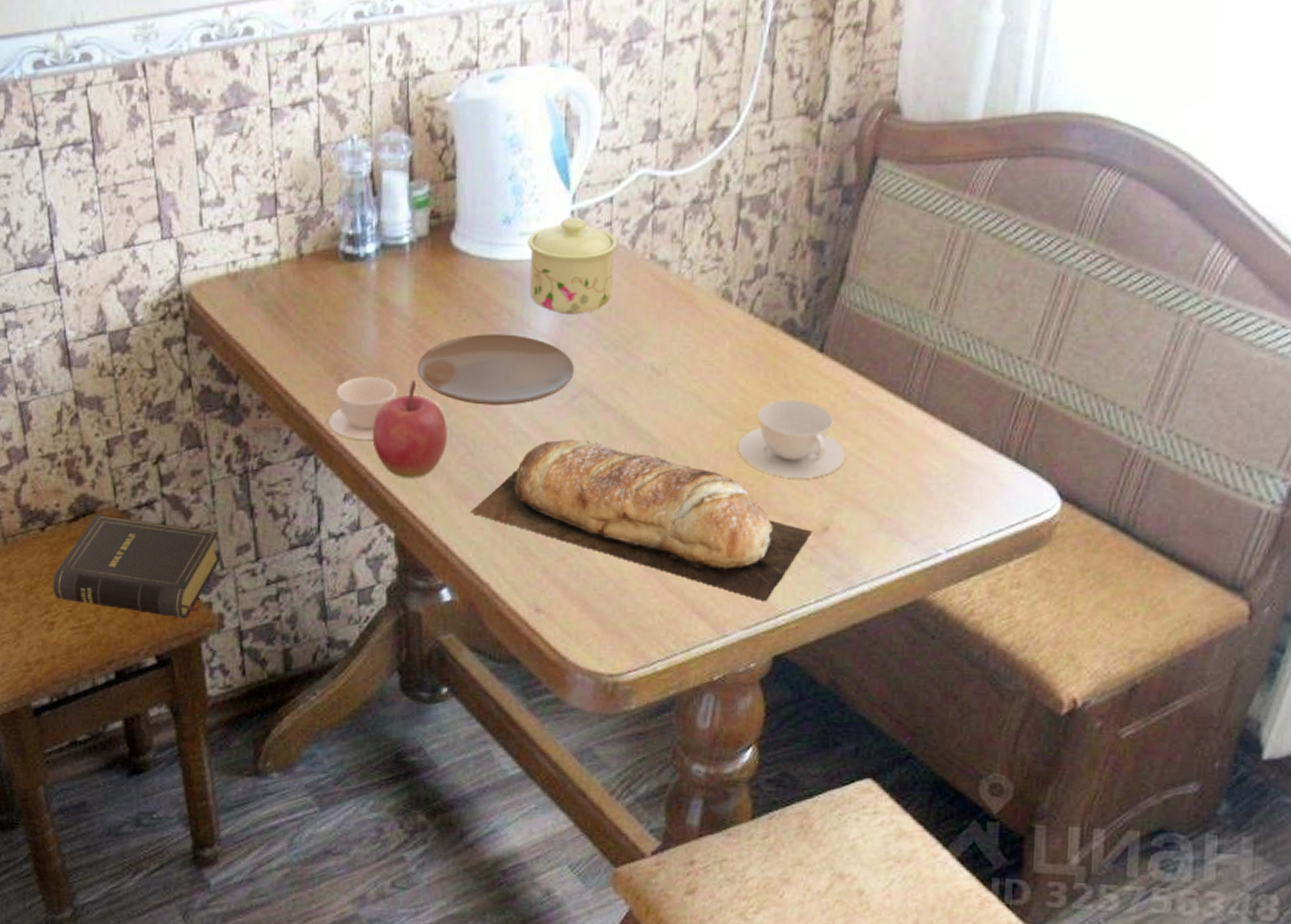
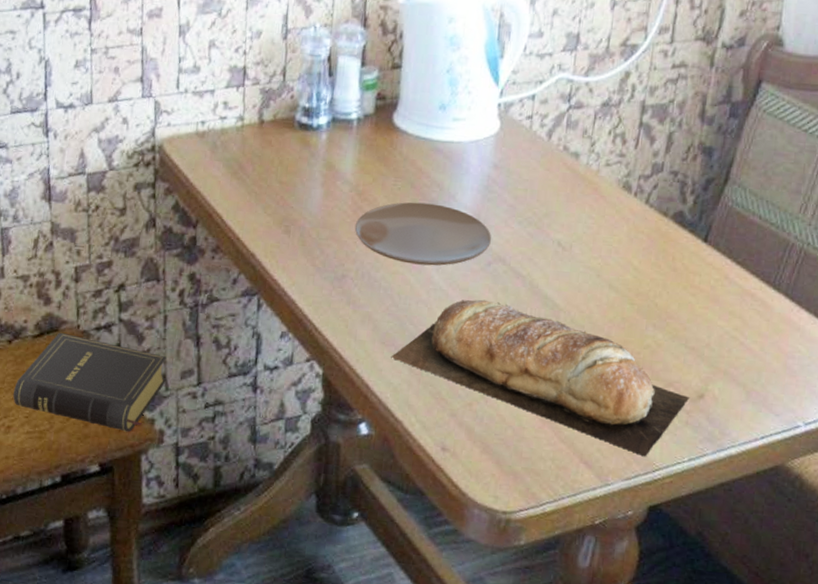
teacup: present [328,377,400,439] -> none [272,230,338,286]
apple: present [372,380,447,479] -> none [310,237,377,323]
sugar bowl: present [528,216,618,315] -> none [457,108,537,192]
teacup: present [737,398,846,478] -> none [628,280,722,351]

